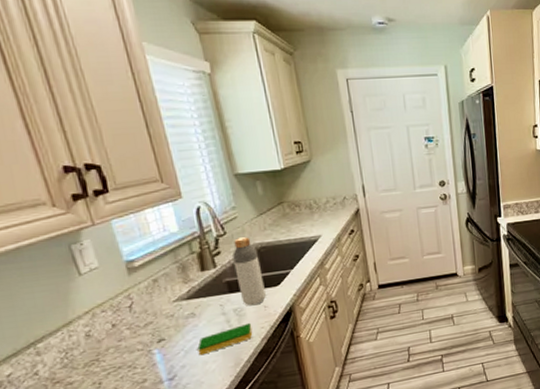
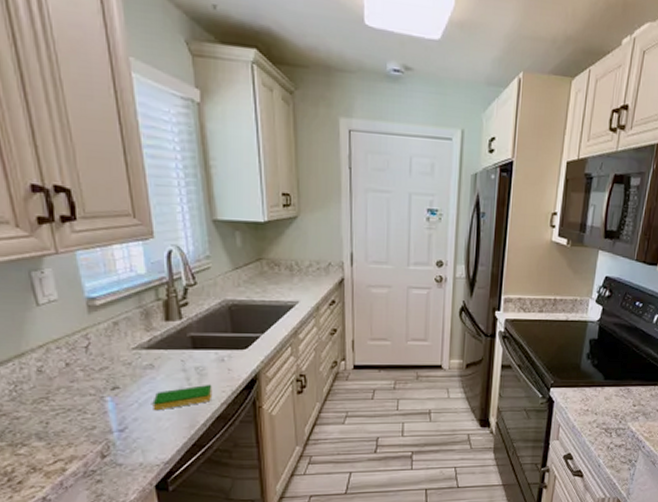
bottle: present [232,237,266,306] -> none [201,291,231,367]

